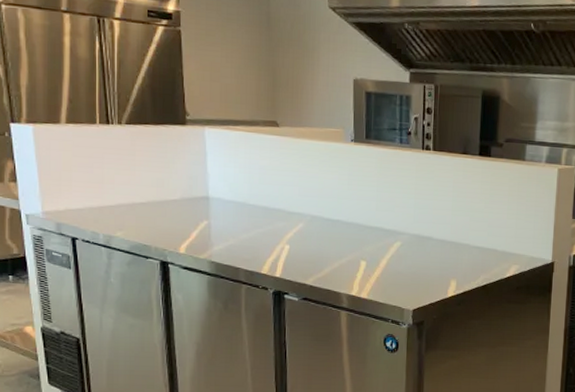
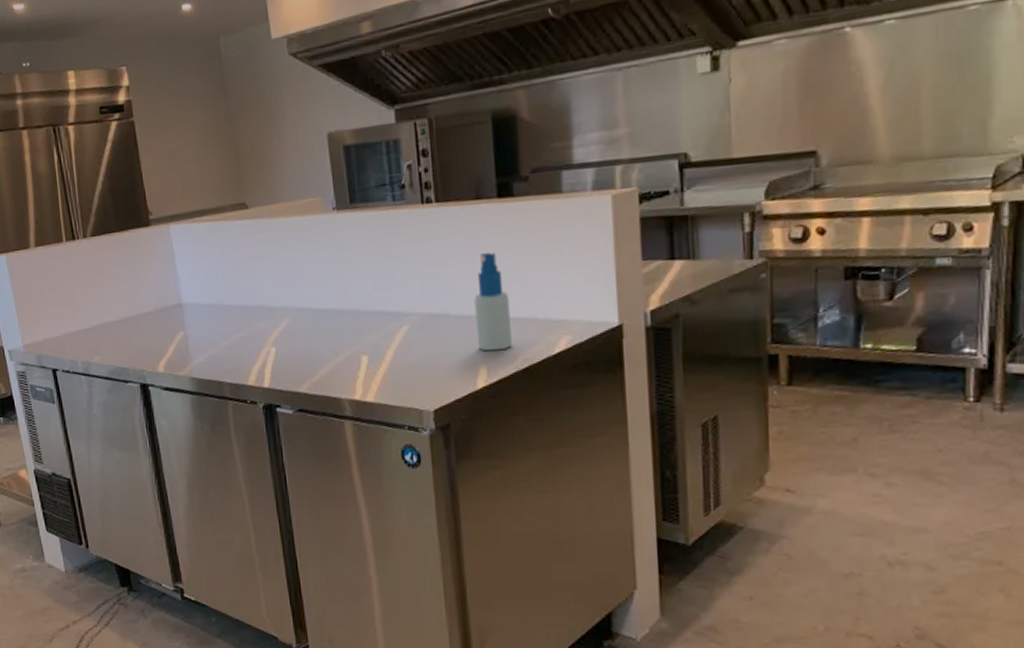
spray bottle: none [451,196,478,270] -> present [474,252,512,351]

